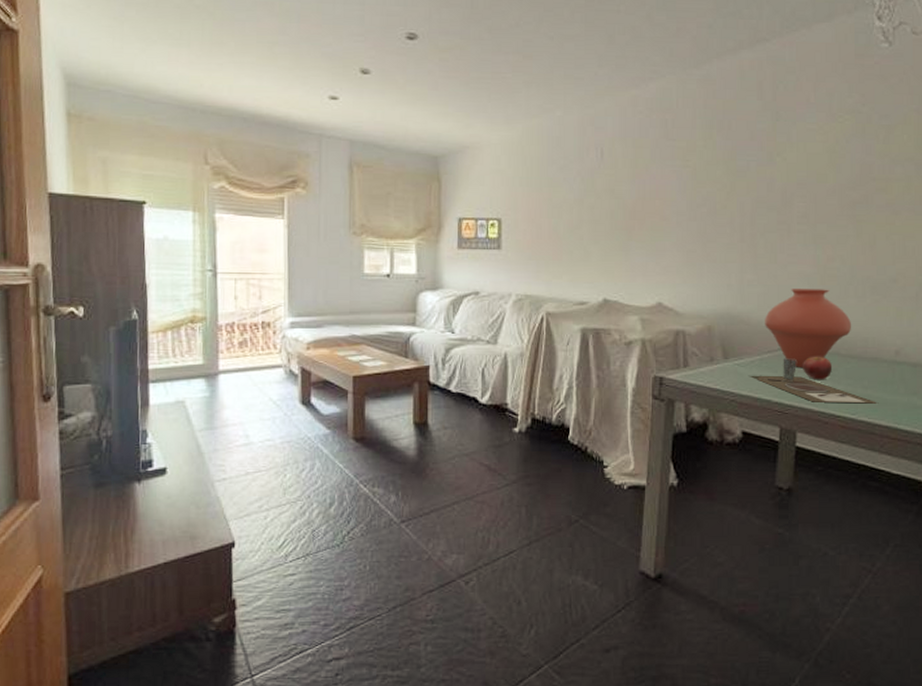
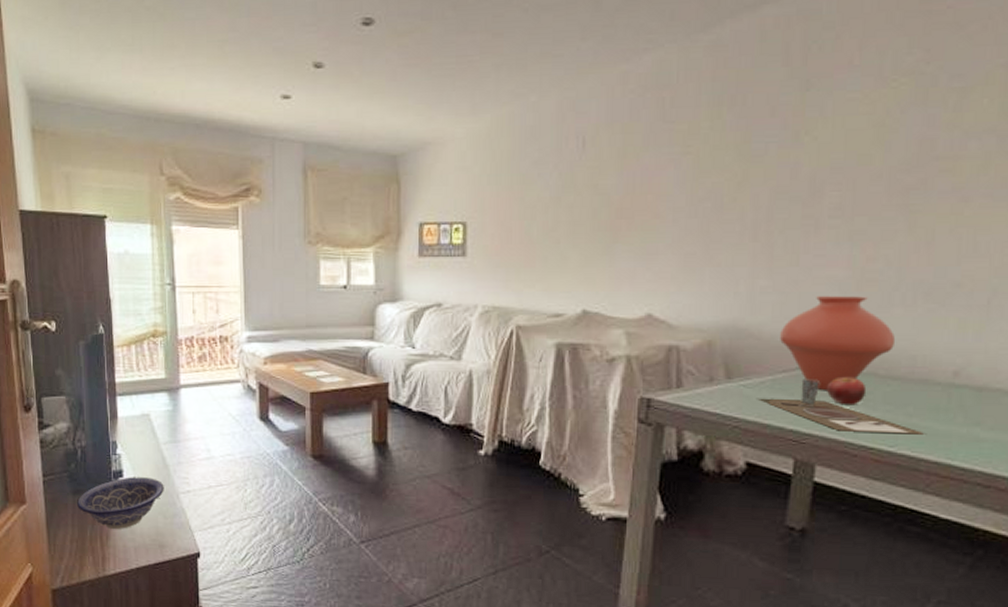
decorative bowl: none [99,466,198,522] -> present [77,477,164,529]

